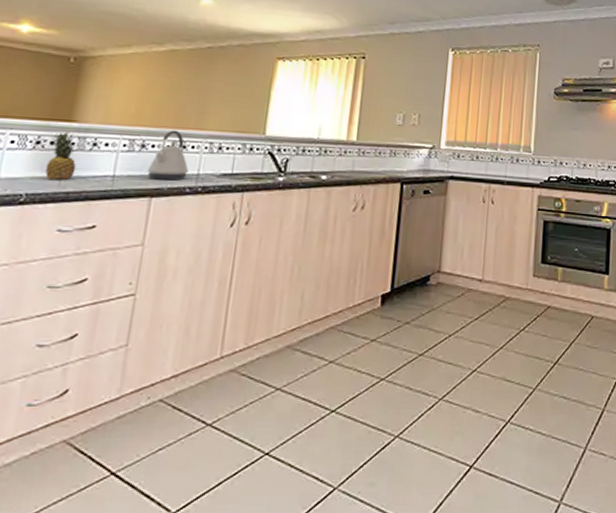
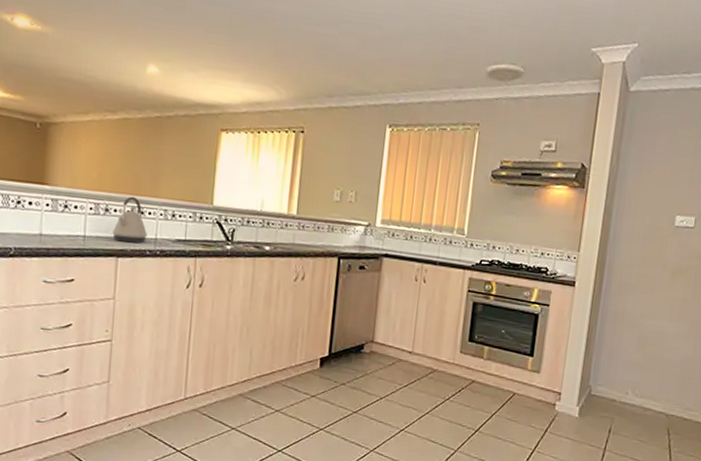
fruit: present [45,132,77,181] -> none [27,193,53,238]

